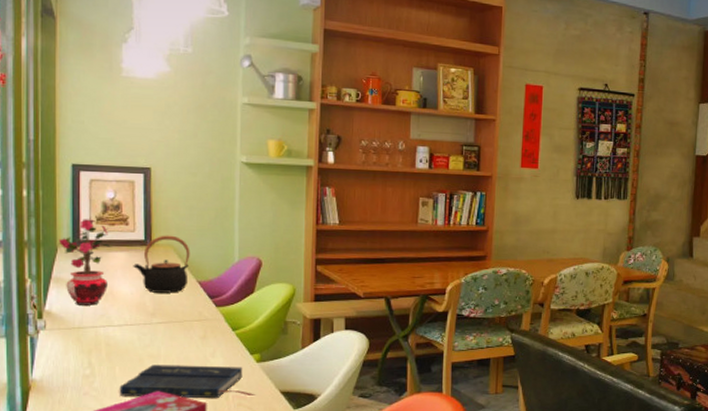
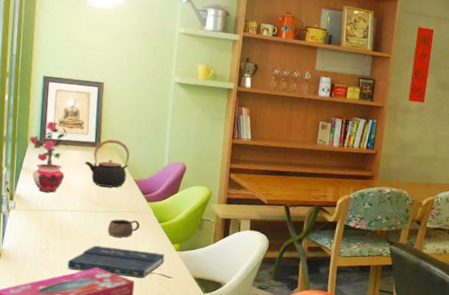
cup: none [168,329,210,352] -> present [107,219,140,238]

